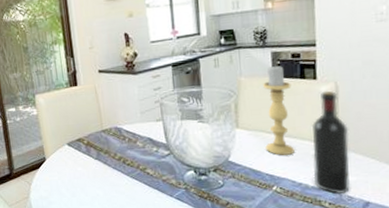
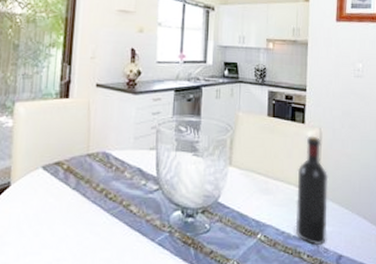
candle holder: present [263,65,295,155] -> none [254,104,283,199]

